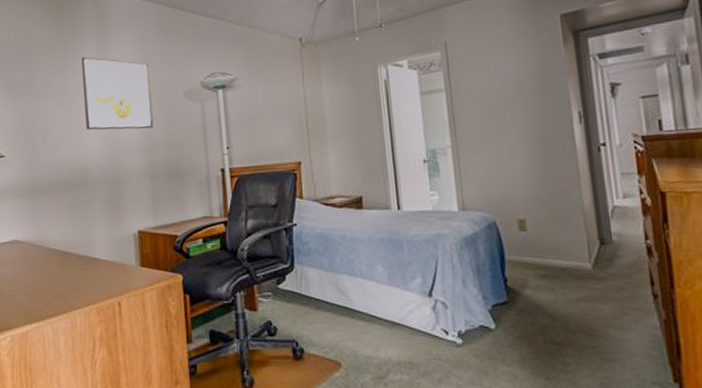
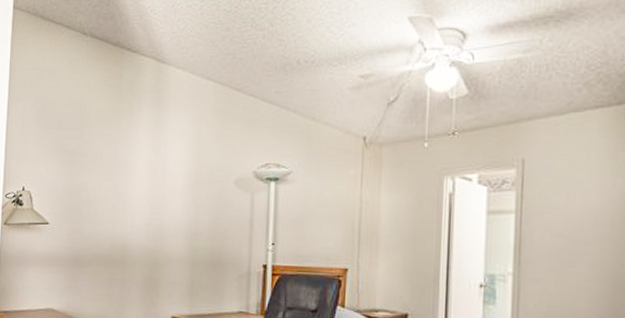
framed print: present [81,56,153,131] -> none [132,131,202,214]

